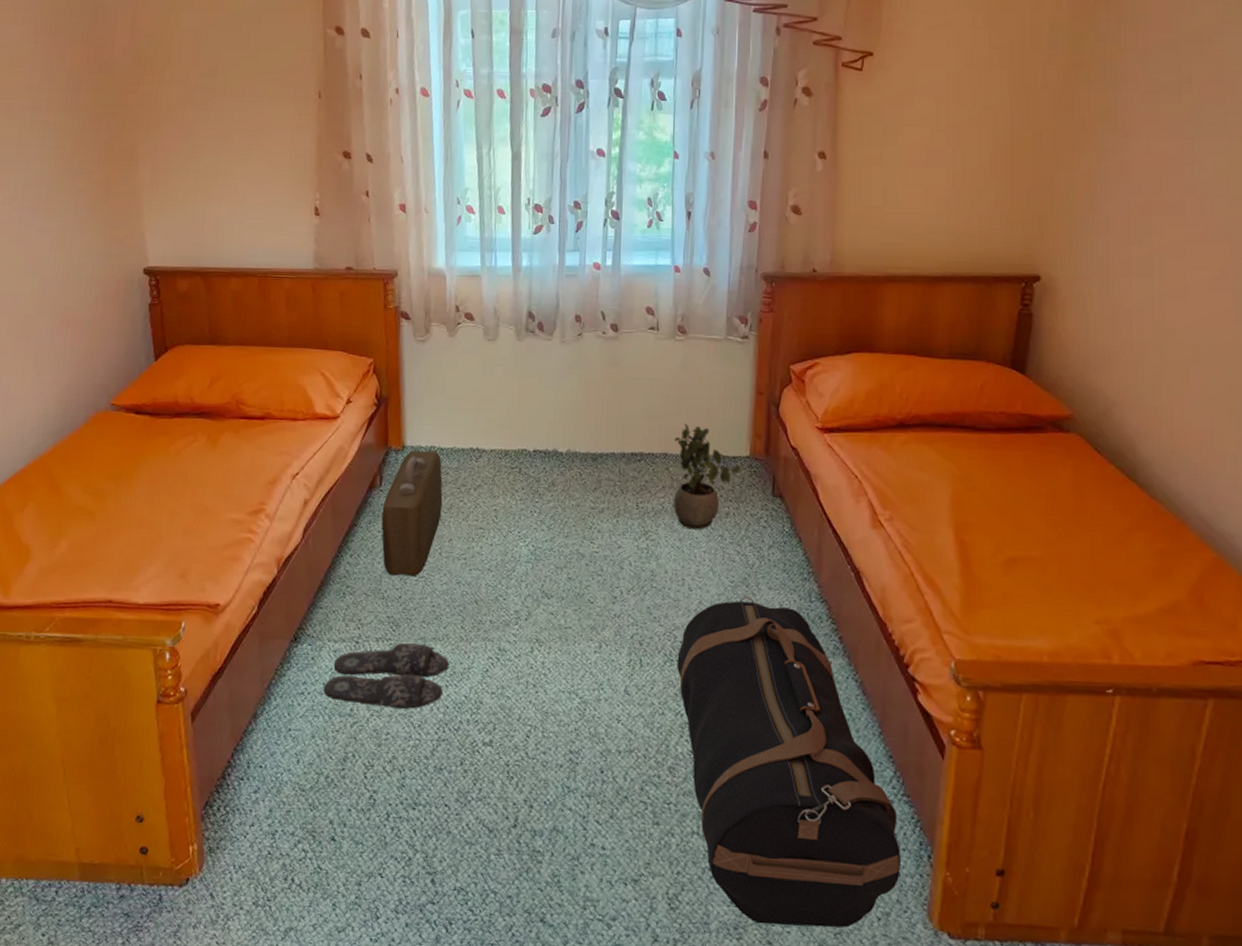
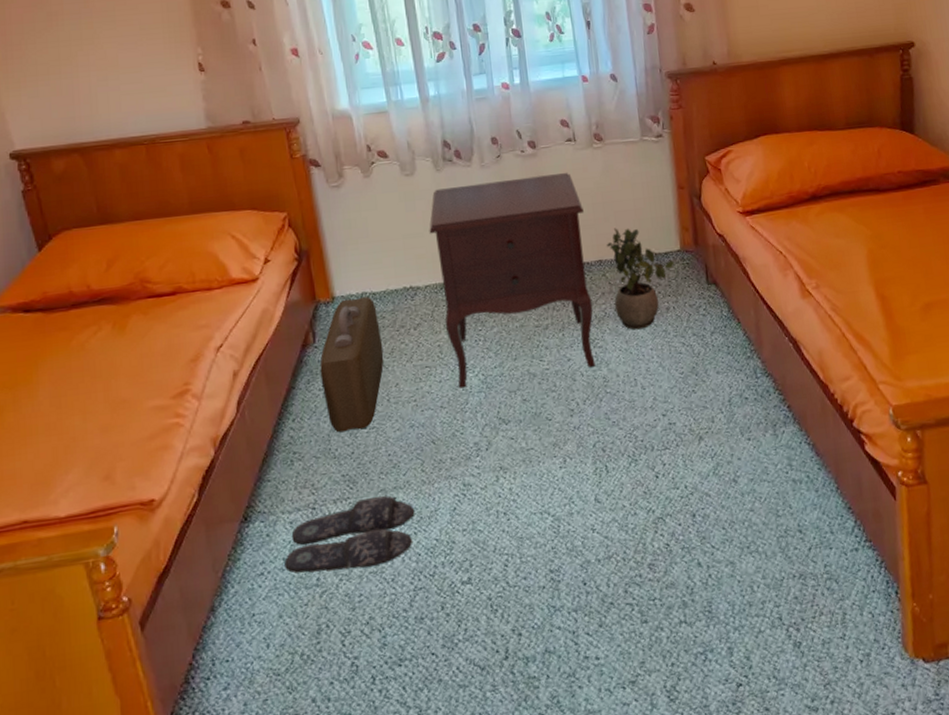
nightstand: none [502,358,656,559] -> present [429,172,596,389]
duffel bag: present [677,597,901,928] -> none [640,385,874,694]

